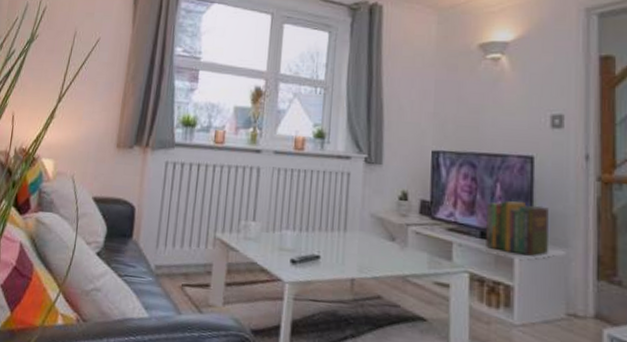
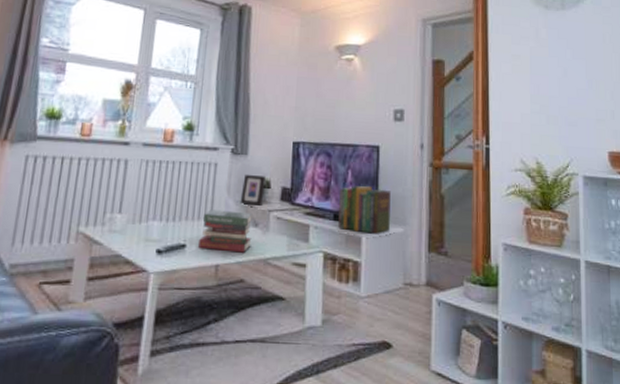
books: none [332,221,389,268] -> present [197,209,252,253]
picture frame: none [375,184,402,219] -> present [240,174,266,206]

